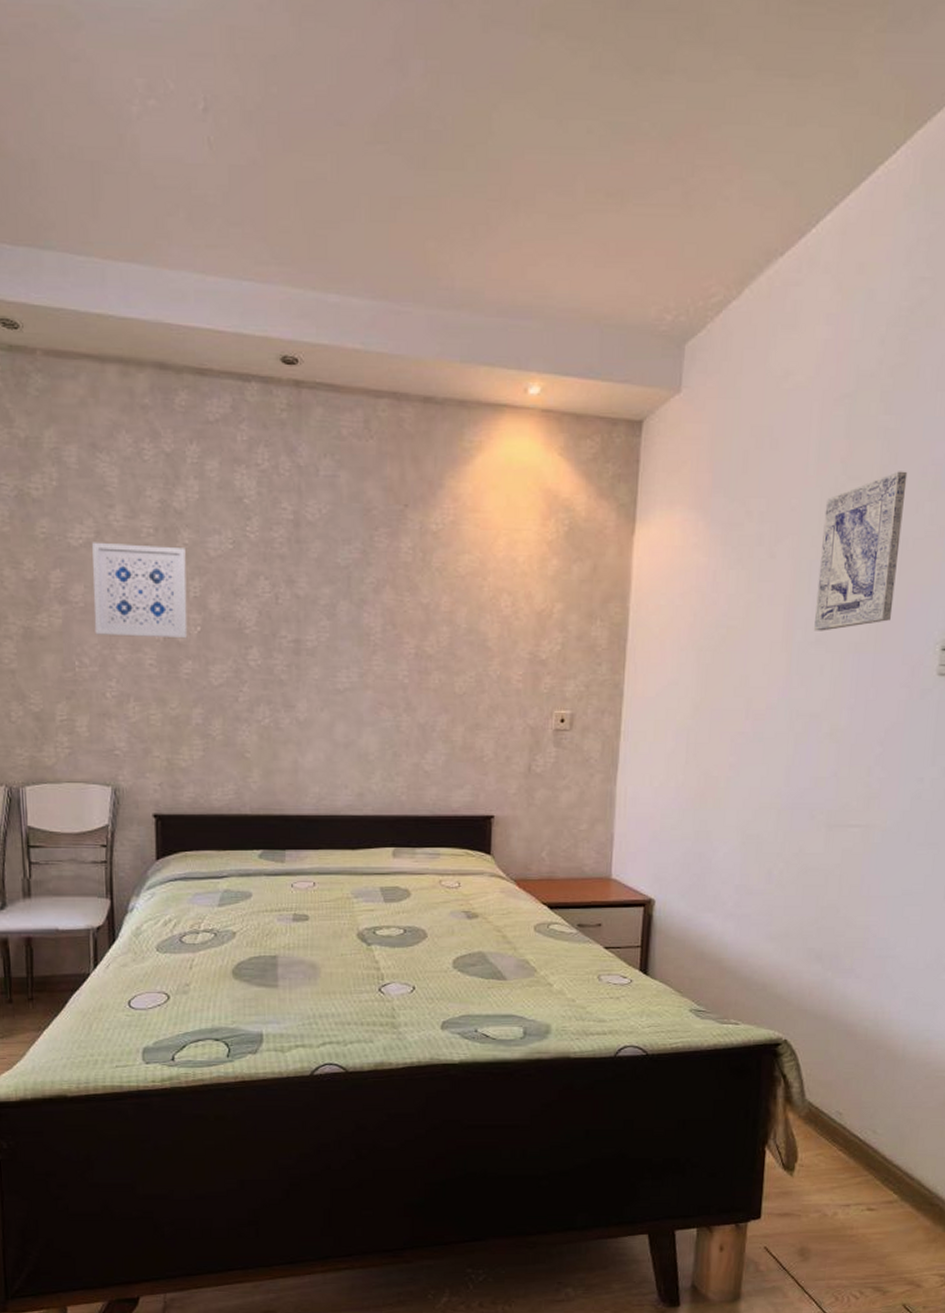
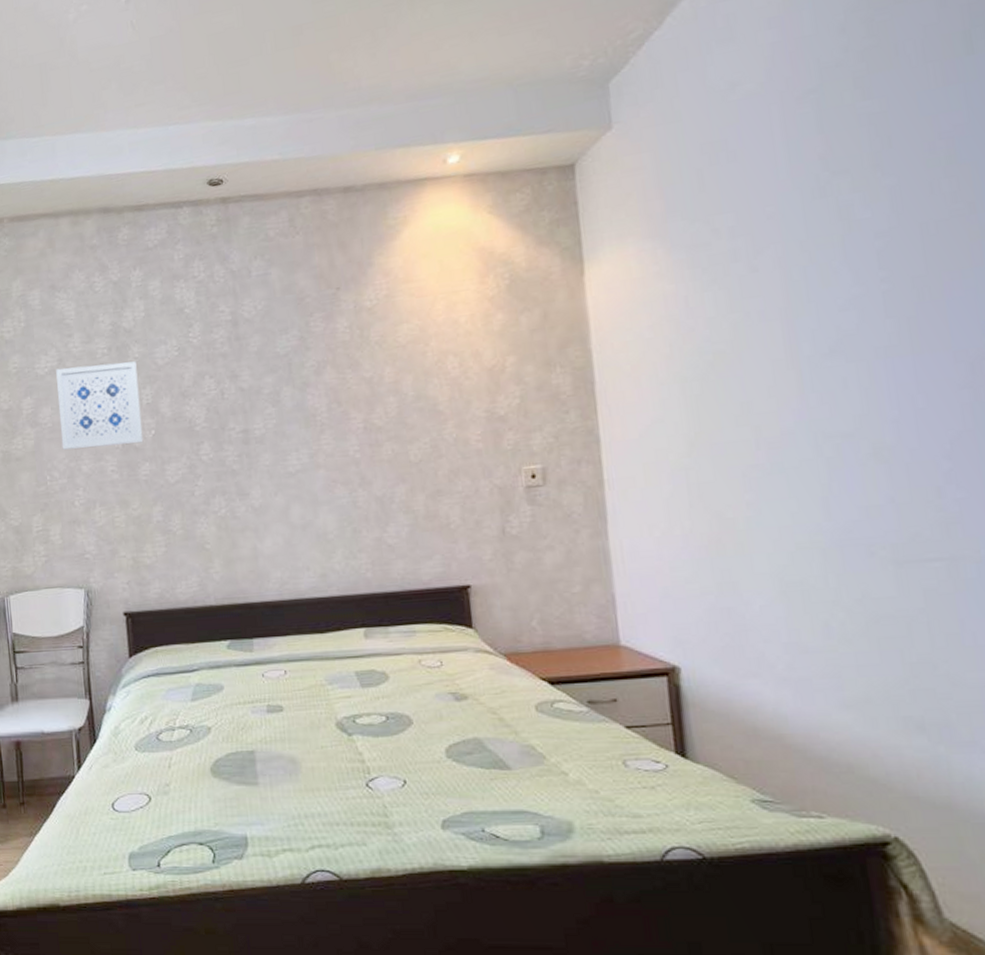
wall art: present [813,471,908,631] -> none [809,152,927,342]

